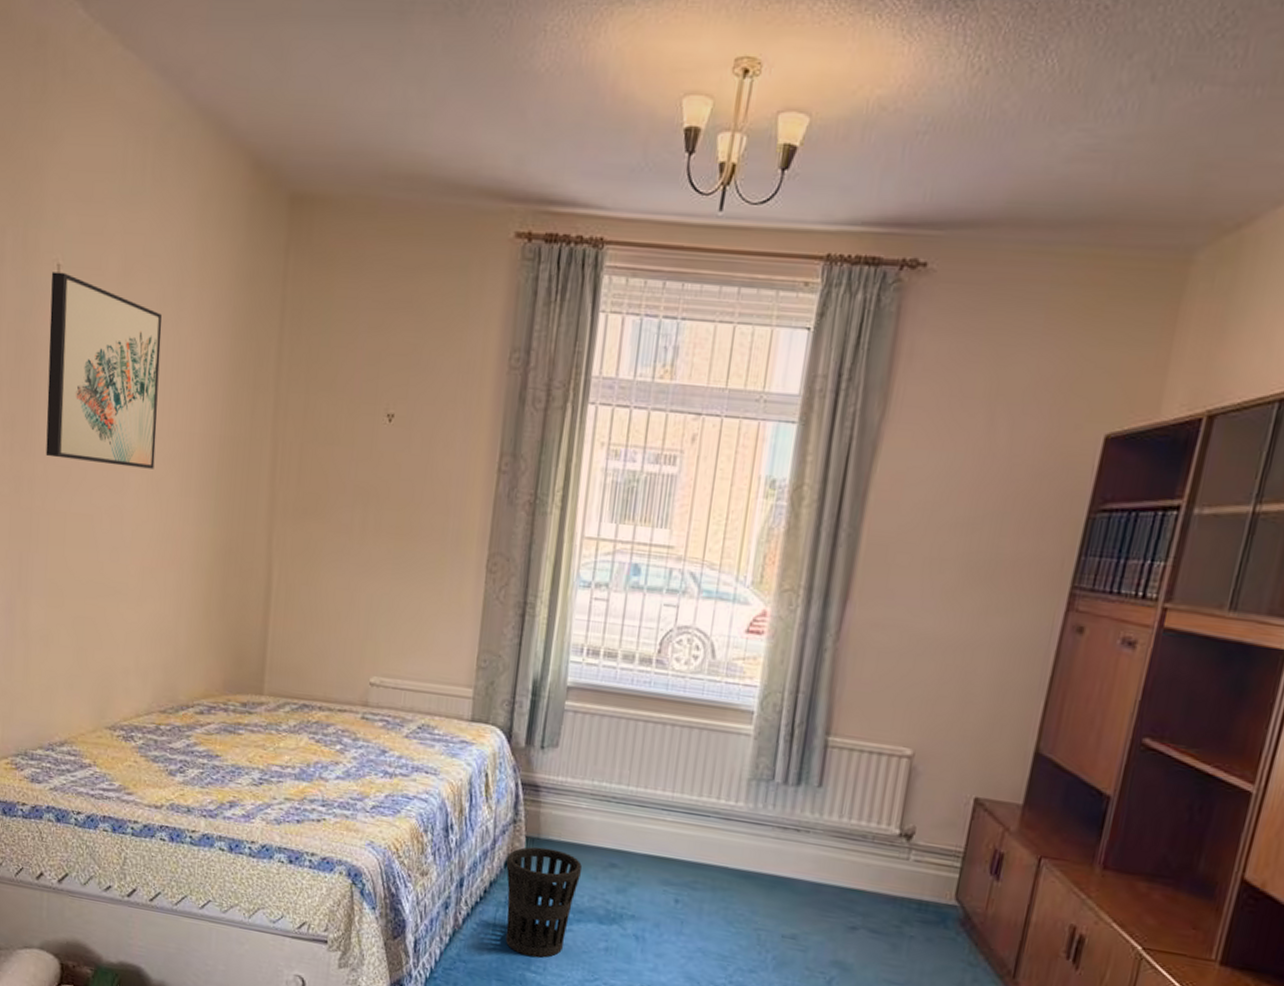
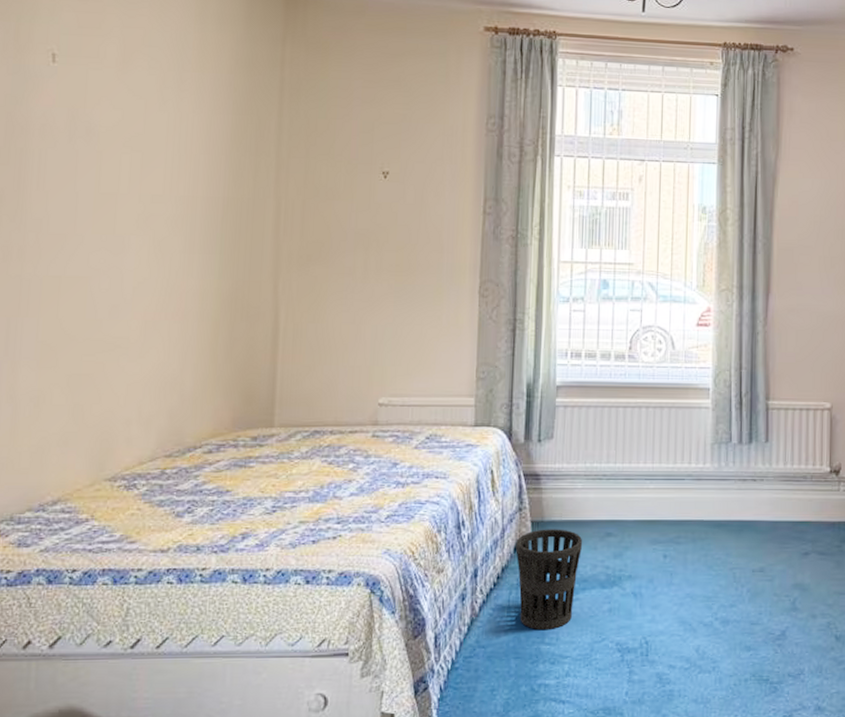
wall art: present [46,272,162,469] -> none [38,60,163,231]

